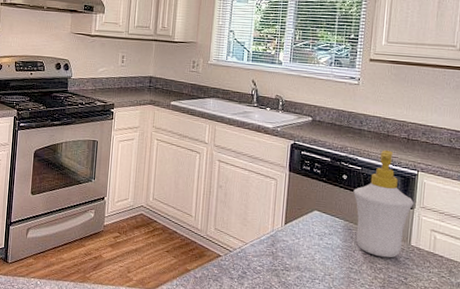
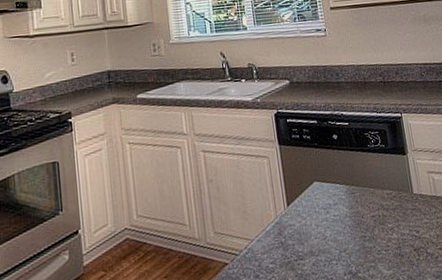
soap bottle: present [353,150,414,258] -> none [346,98,406,215]

